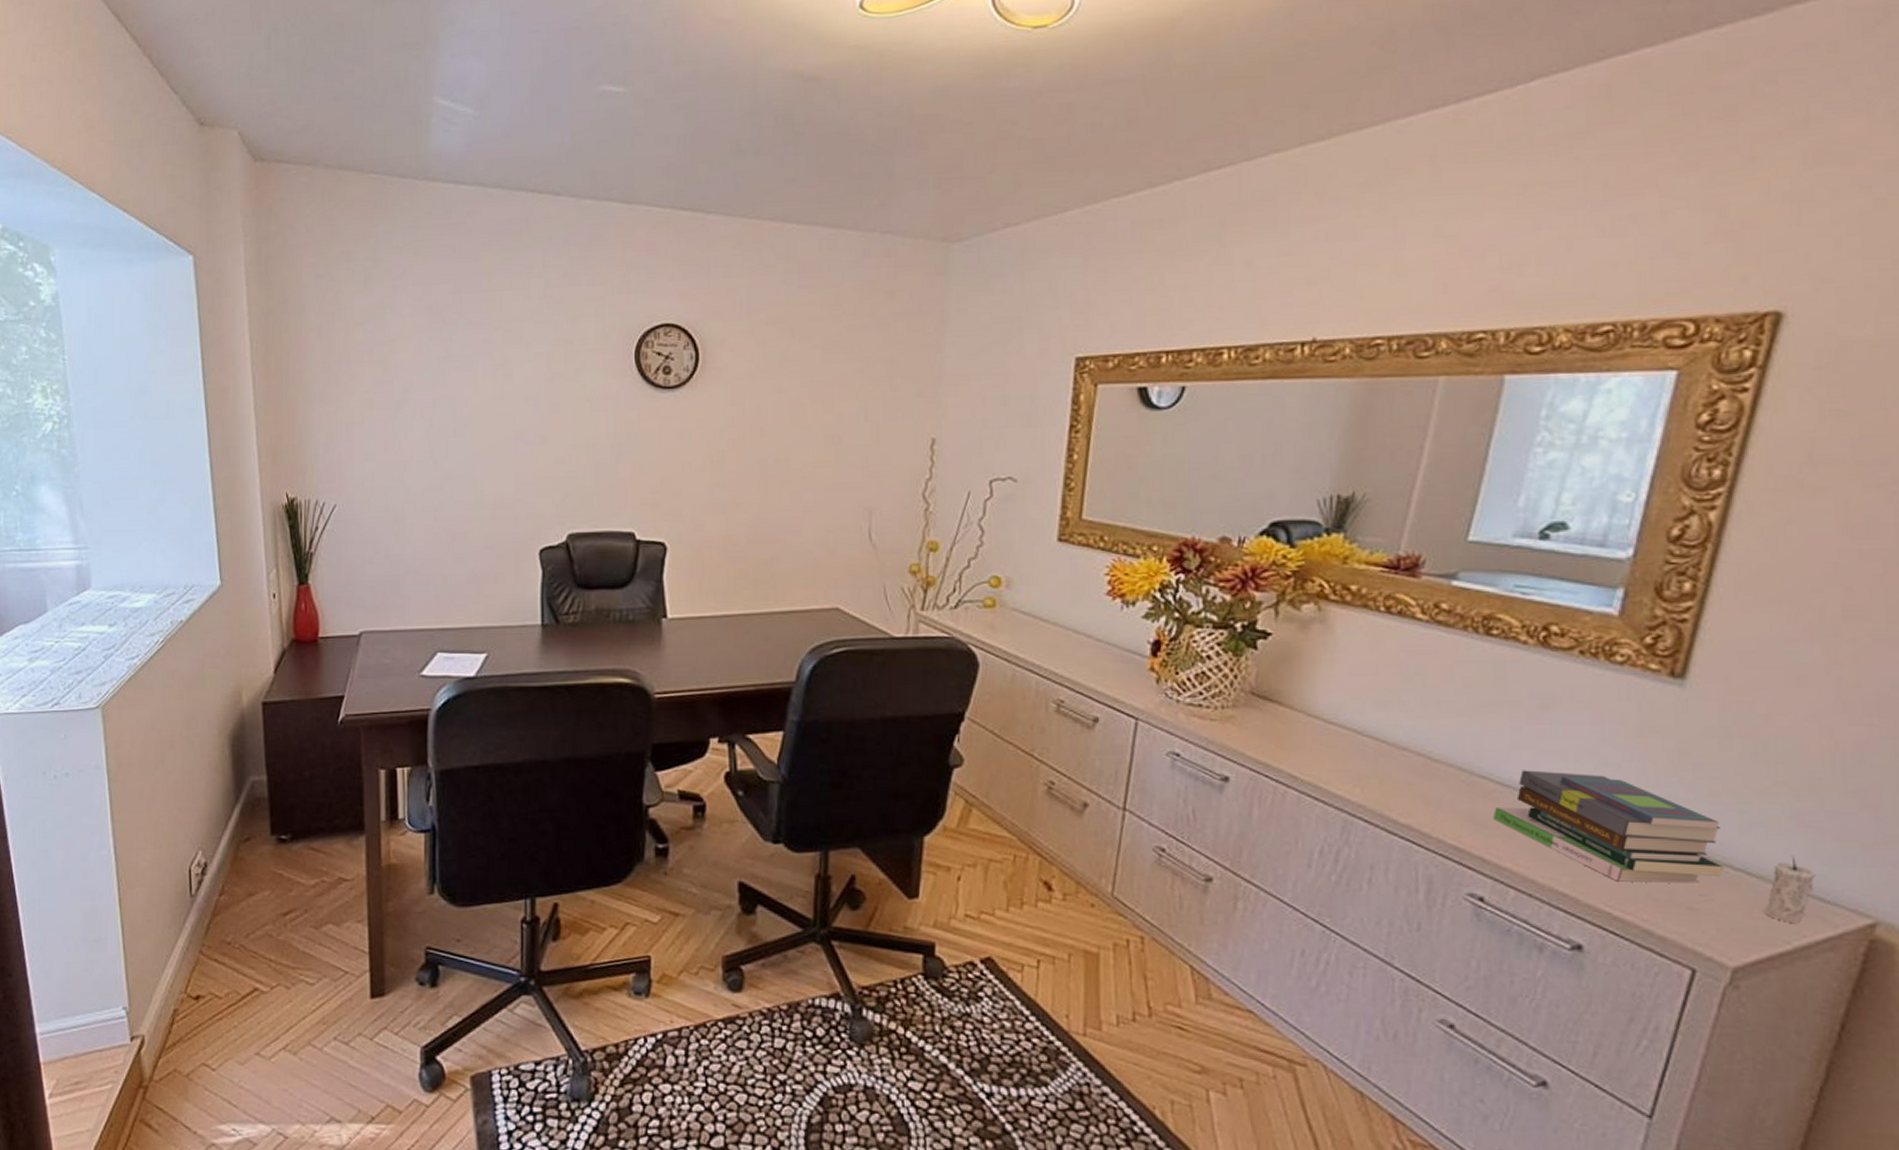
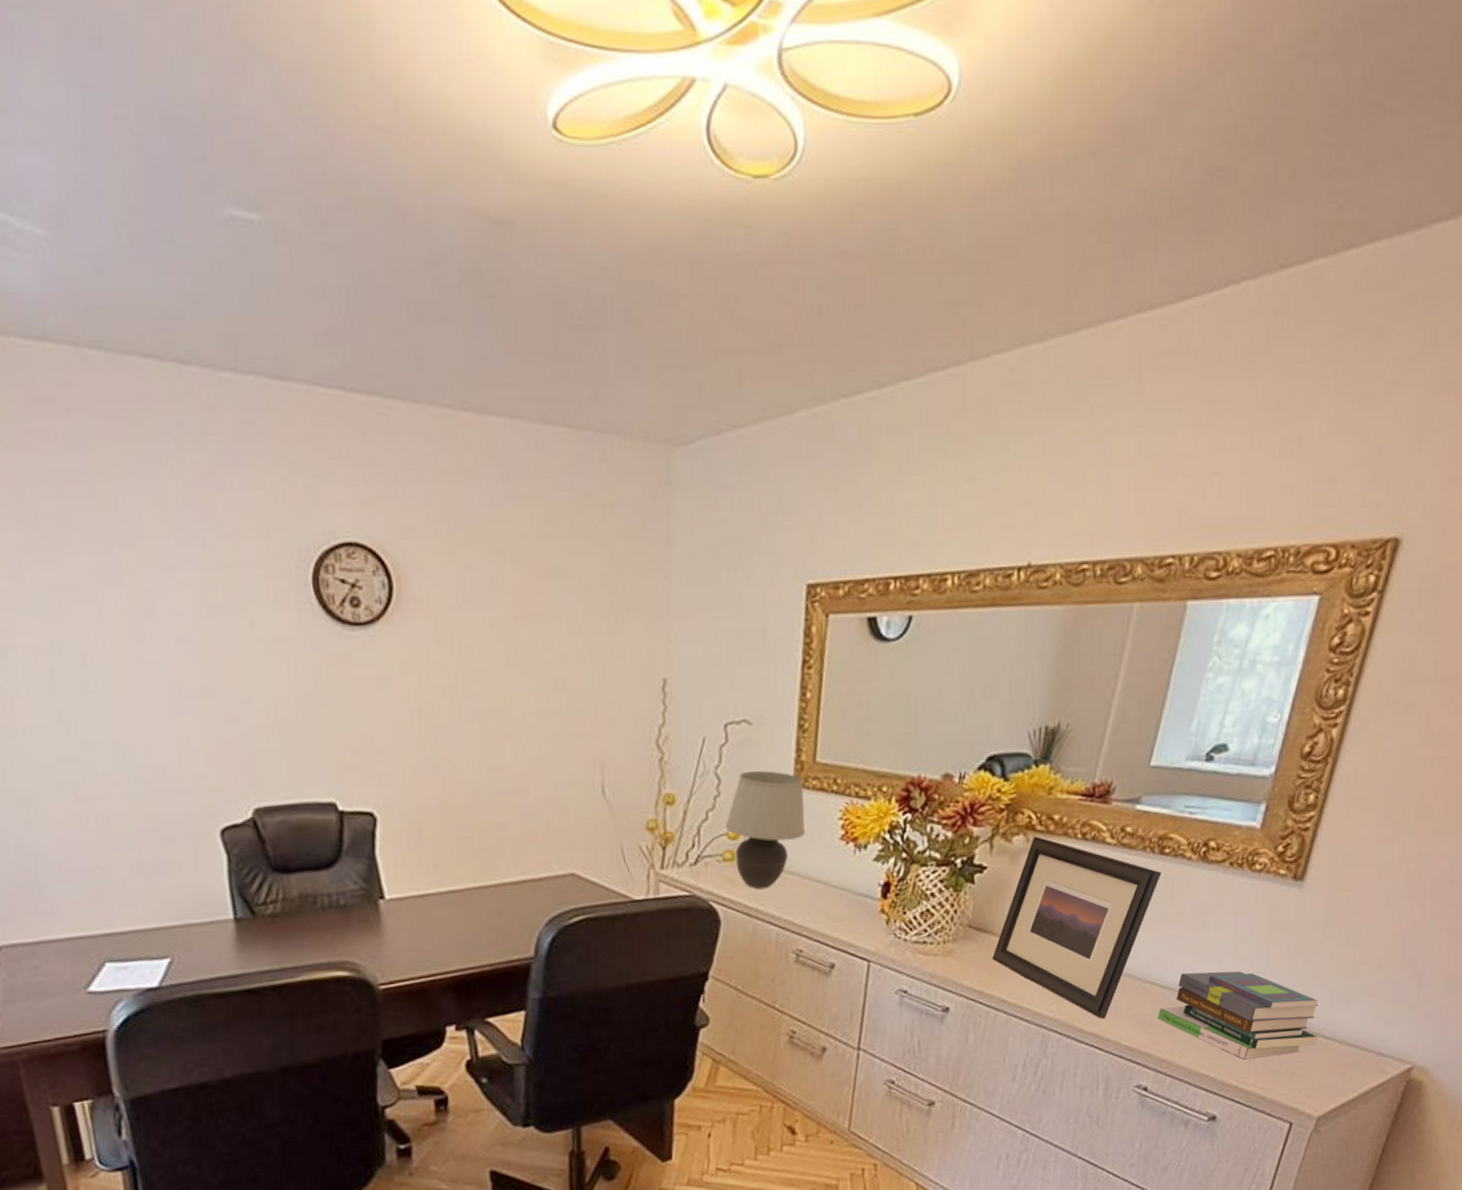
table lamp: none [987,524,1070,637] -> present [725,770,806,890]
picture frame: none [1280,605,1489,811] -> present [992,836,1162,1019]
candle: present [1763,857,1816,924] -> none [1341,1022,1378,1076]

